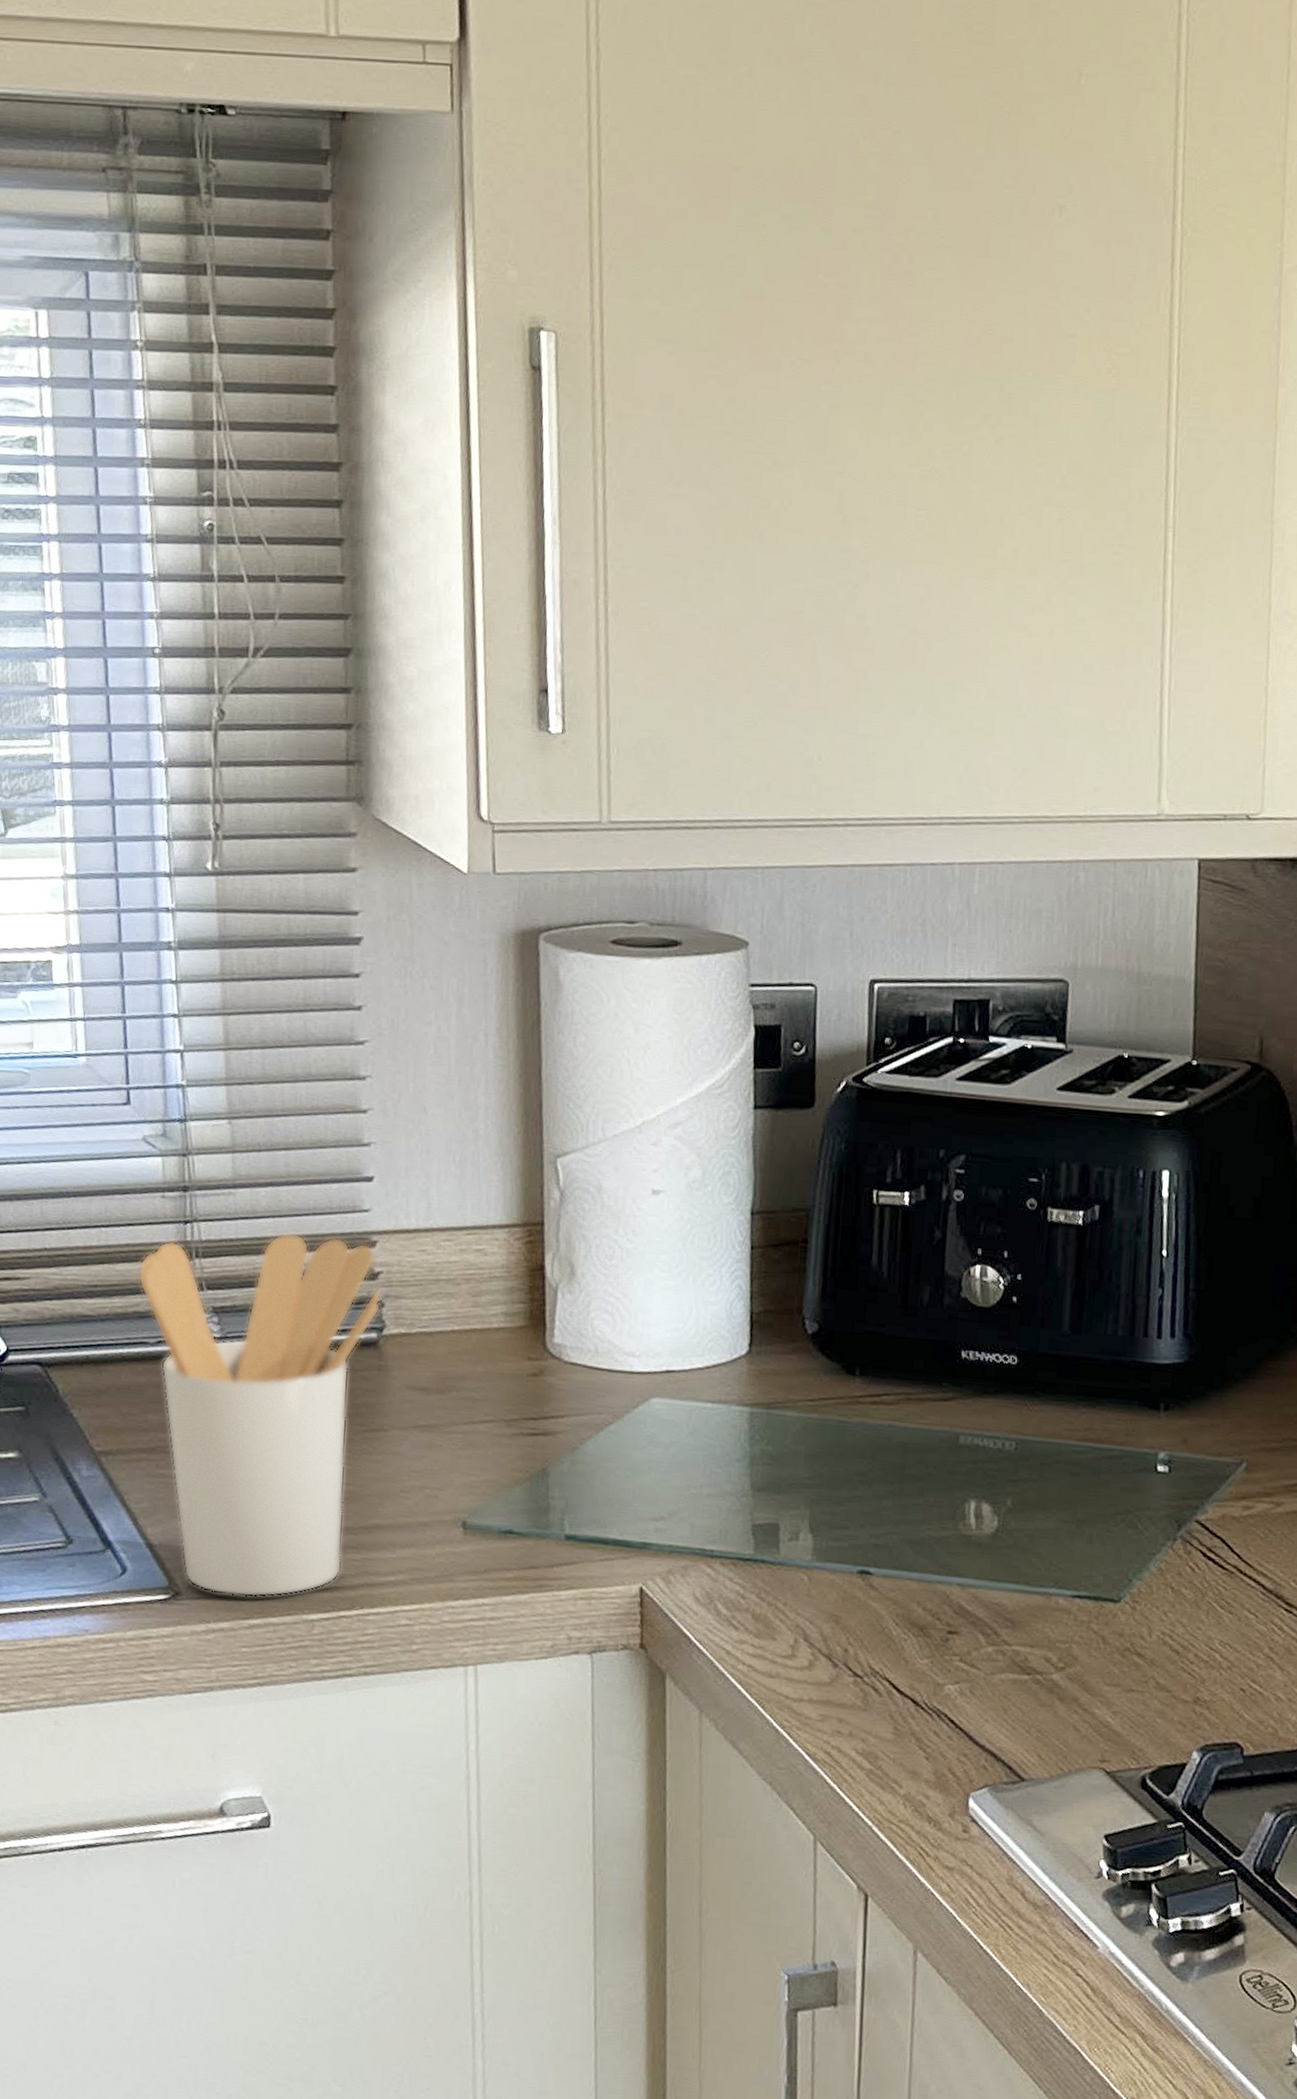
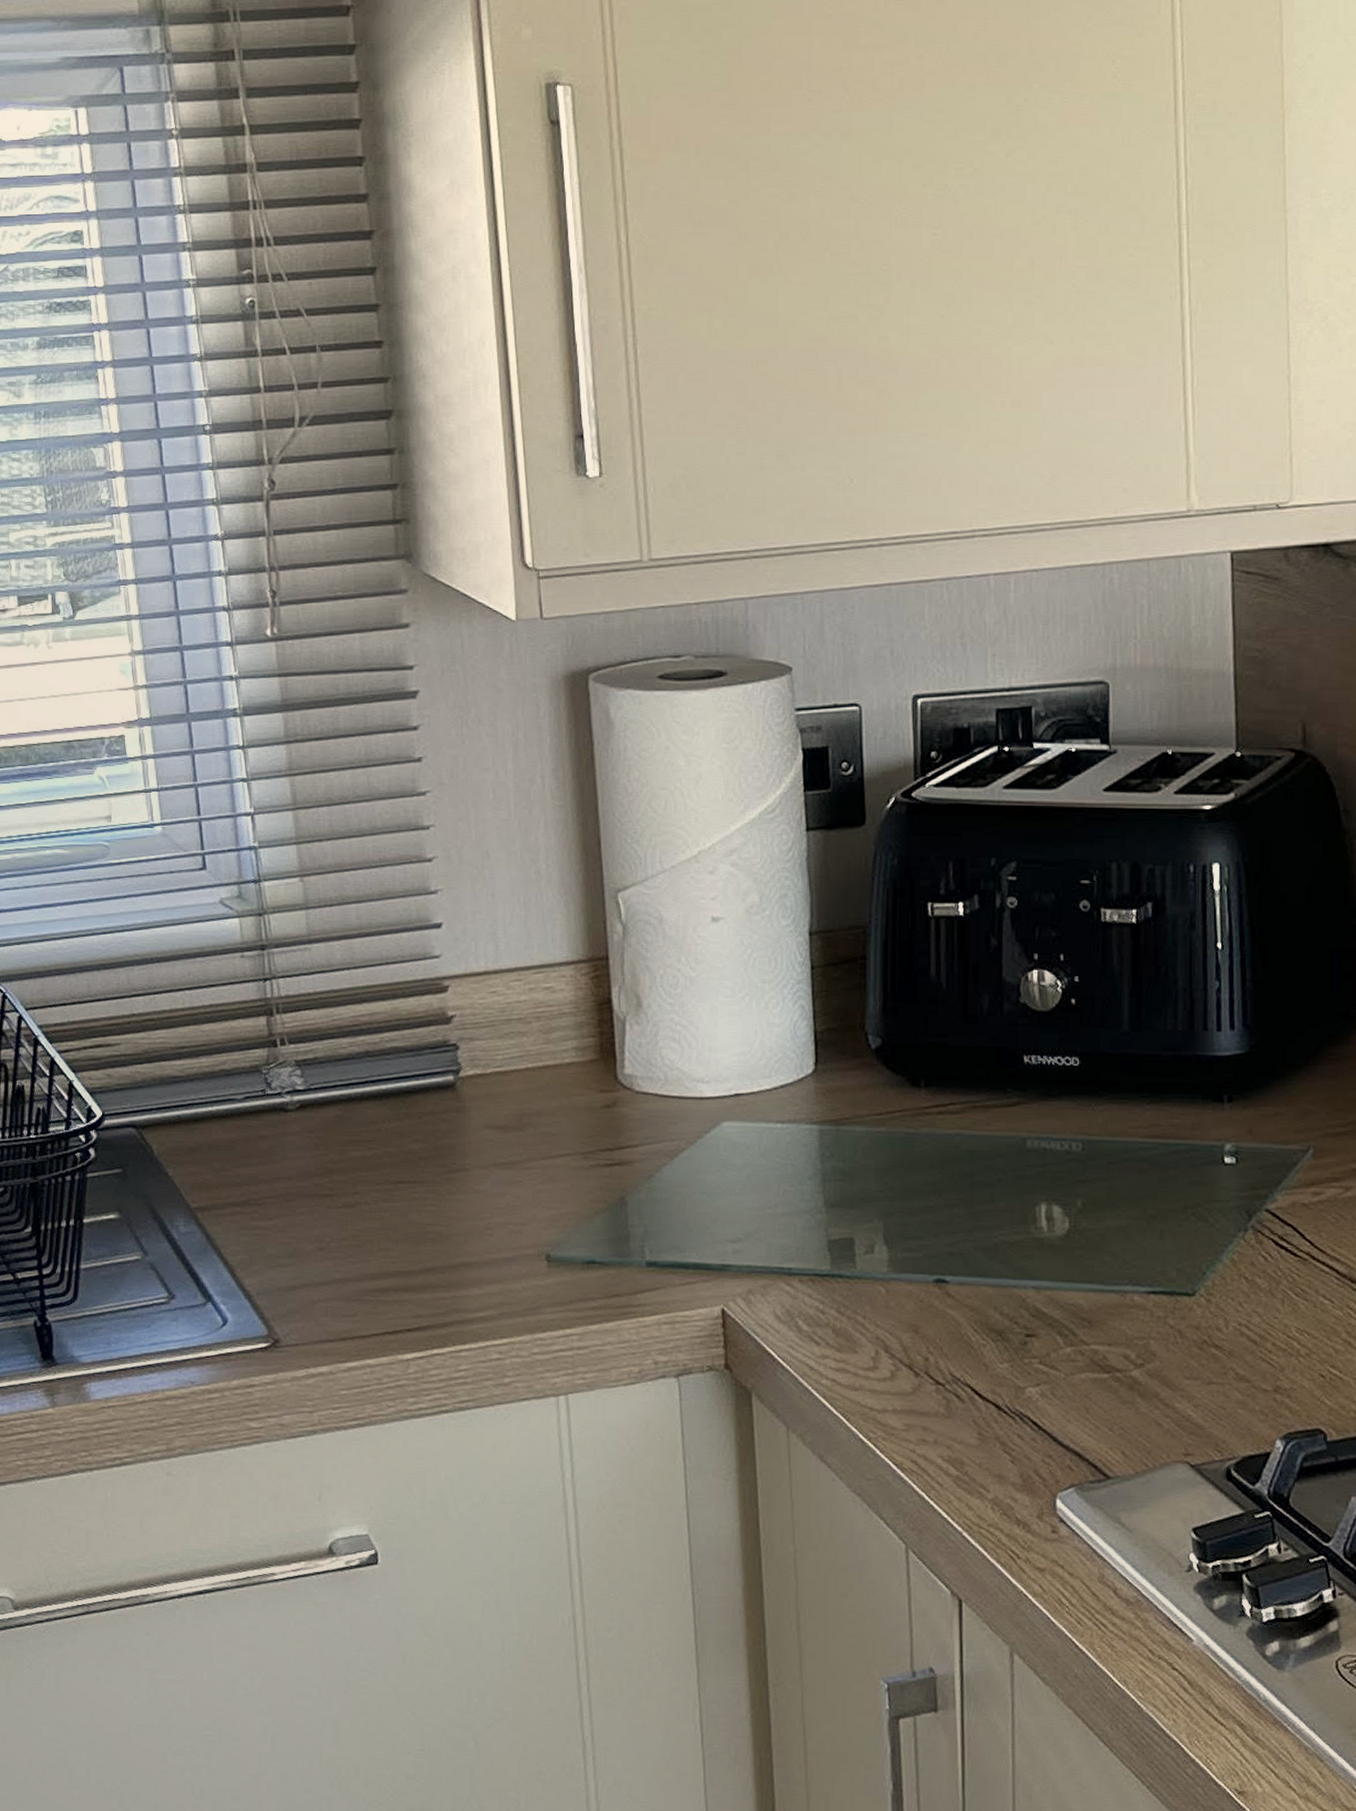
utensil holder: present [138,1232,382,1598] -> none [223,983,457,1341]

